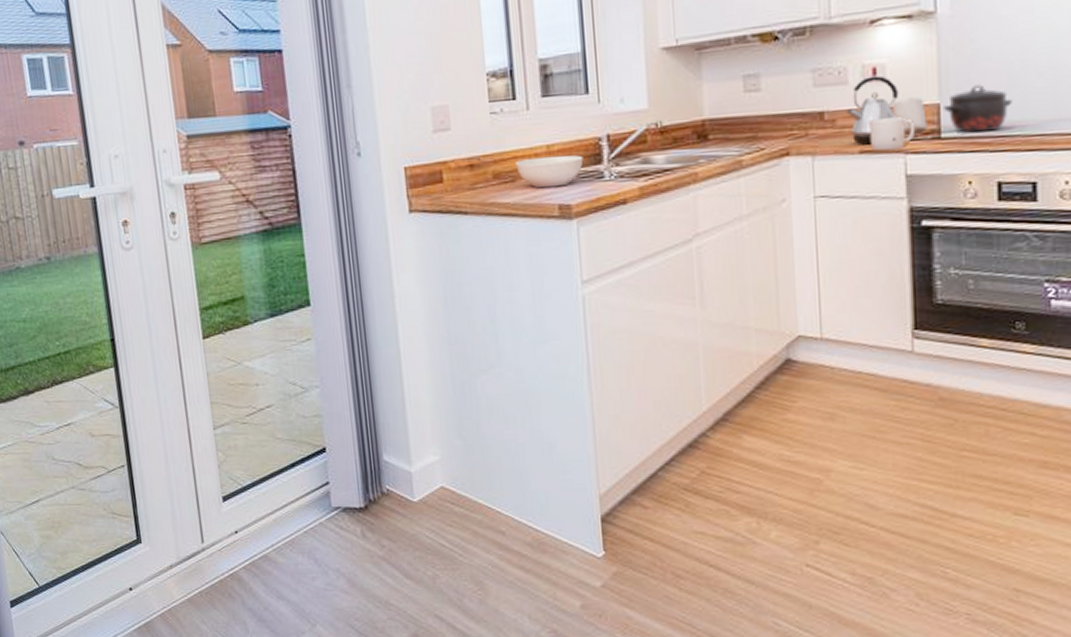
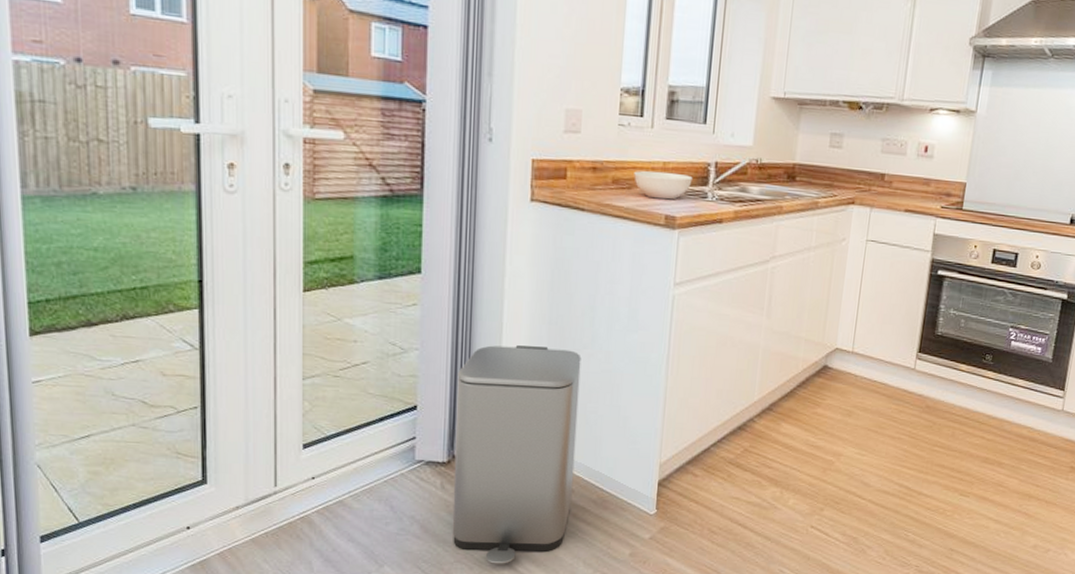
pedal bin: none [361,371,505,621] -> present [452,345,582,564]
kettle: present [845,75,899,145] -> none [900,152,941,206]
mug: present [869,117,916,151] -> none [913,186,947,213]
canister: present [891,95,939,136] -> none [932,171,964,205]
cooking pot: present [942,84,1012,133] -> none [967,173,1014,210]

